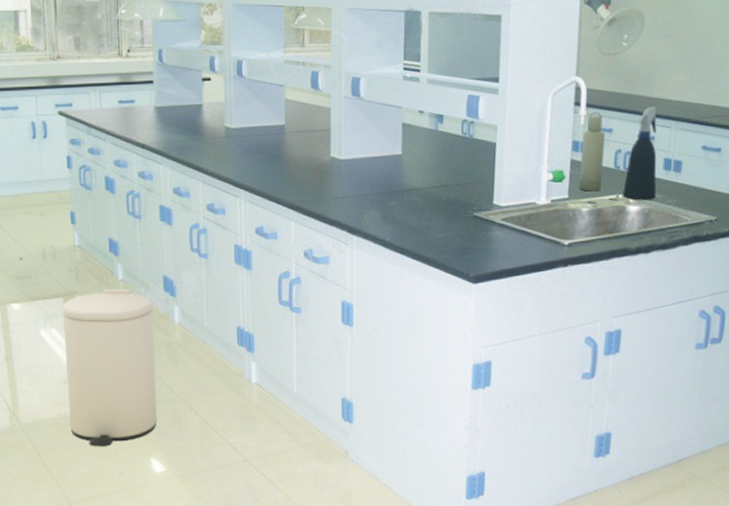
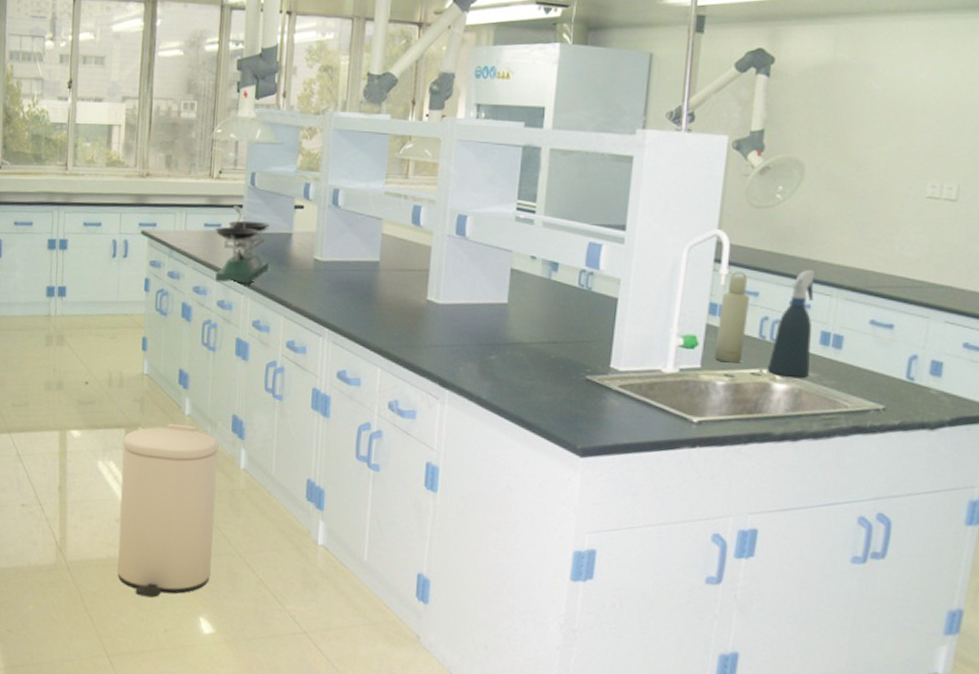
balance scale: none [129,82,183,155] -> present [215,205,270,284]

